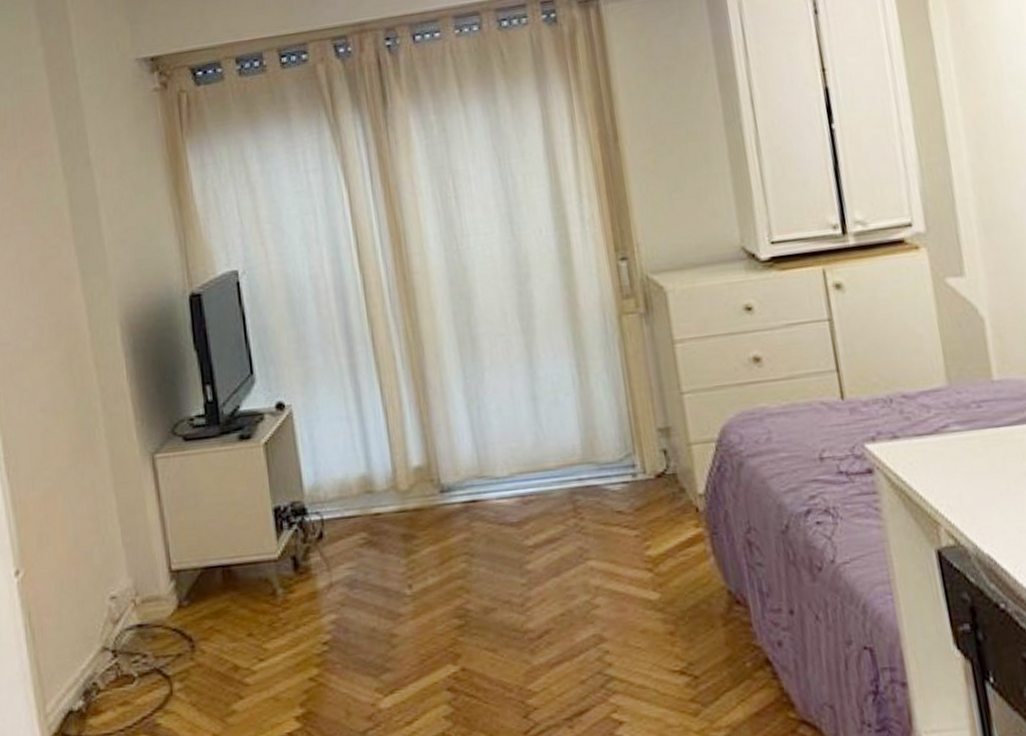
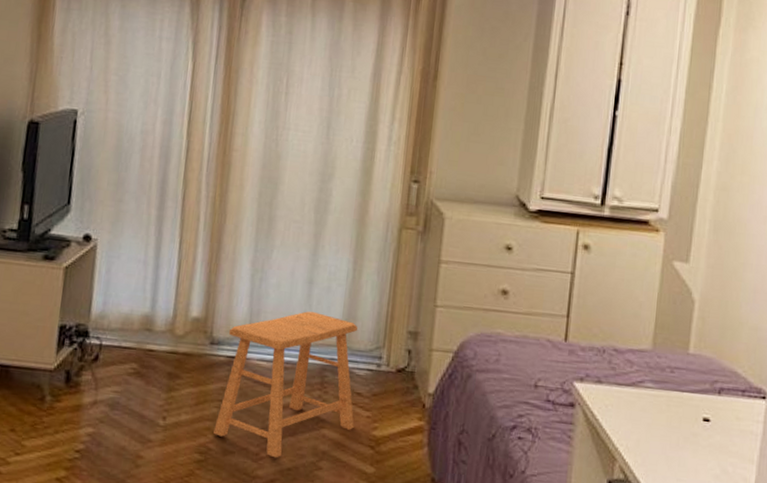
stool: none [457,431,624,606] -> present [213,311,357,458]

